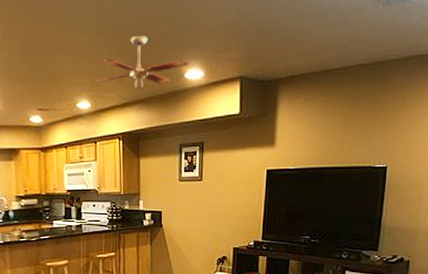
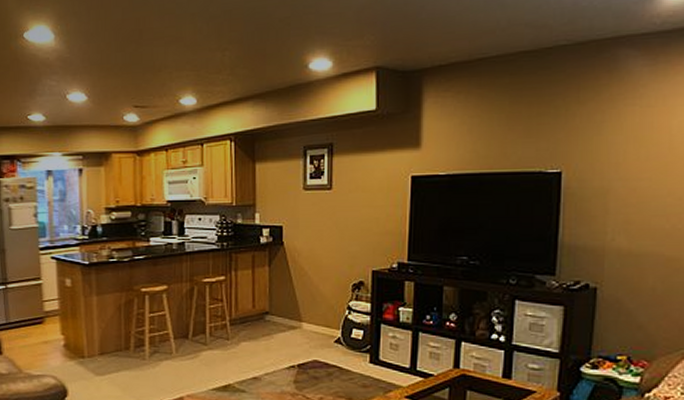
ceiling fan: present [96,35,188,89] -> none [203,20,313,83]

